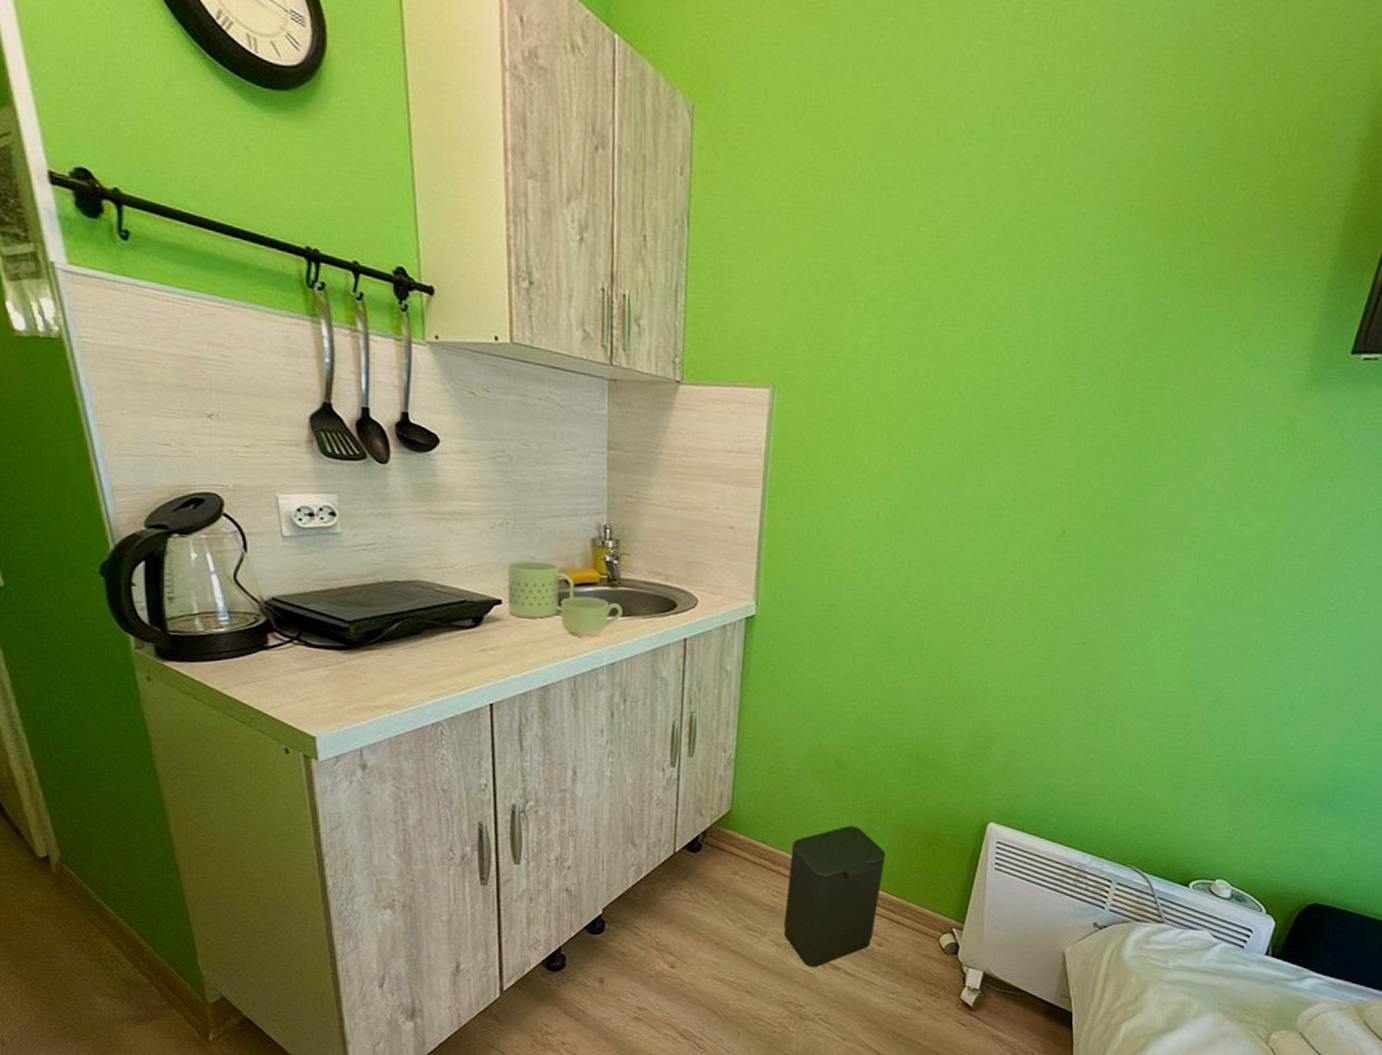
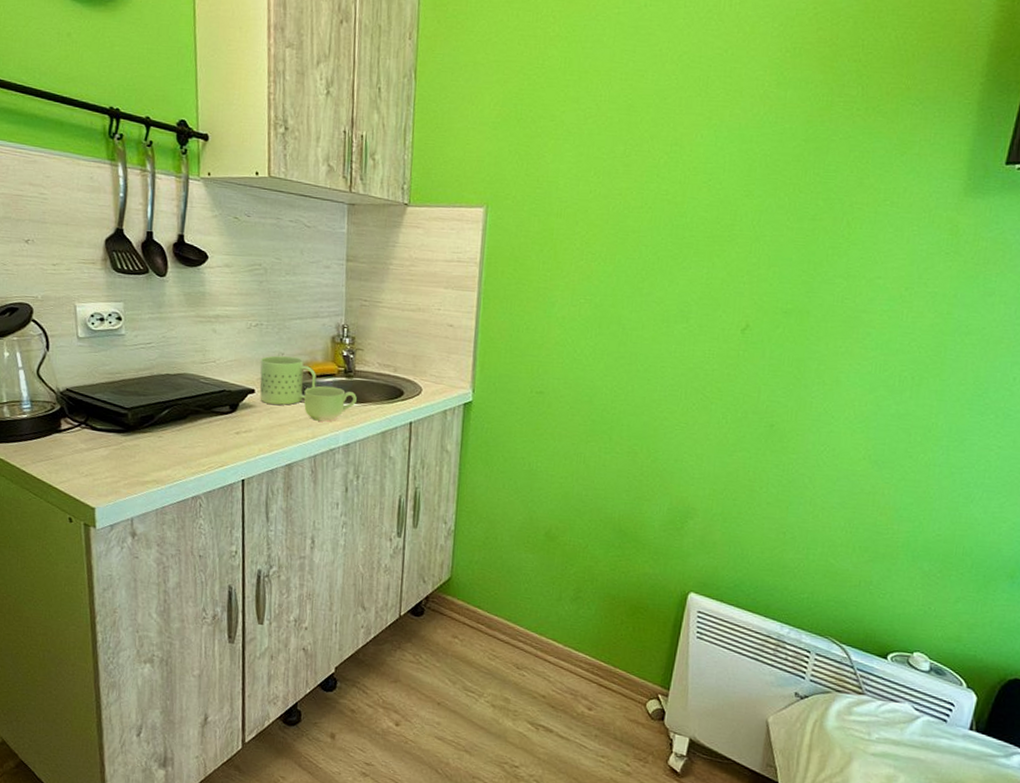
pedal bin: present [783,826,886,968] -> none [499,594,593,730]

